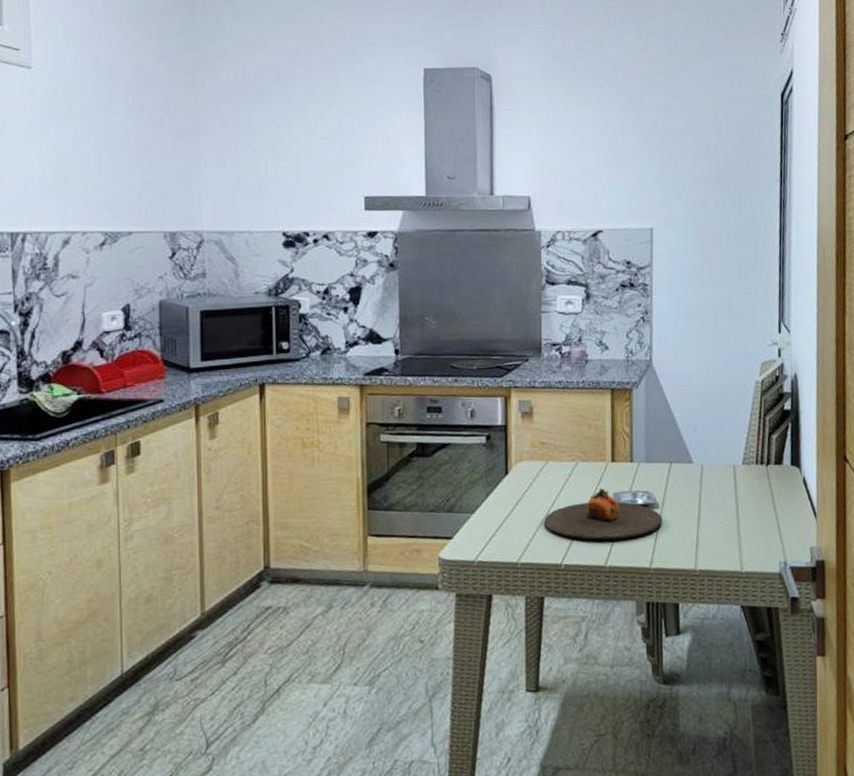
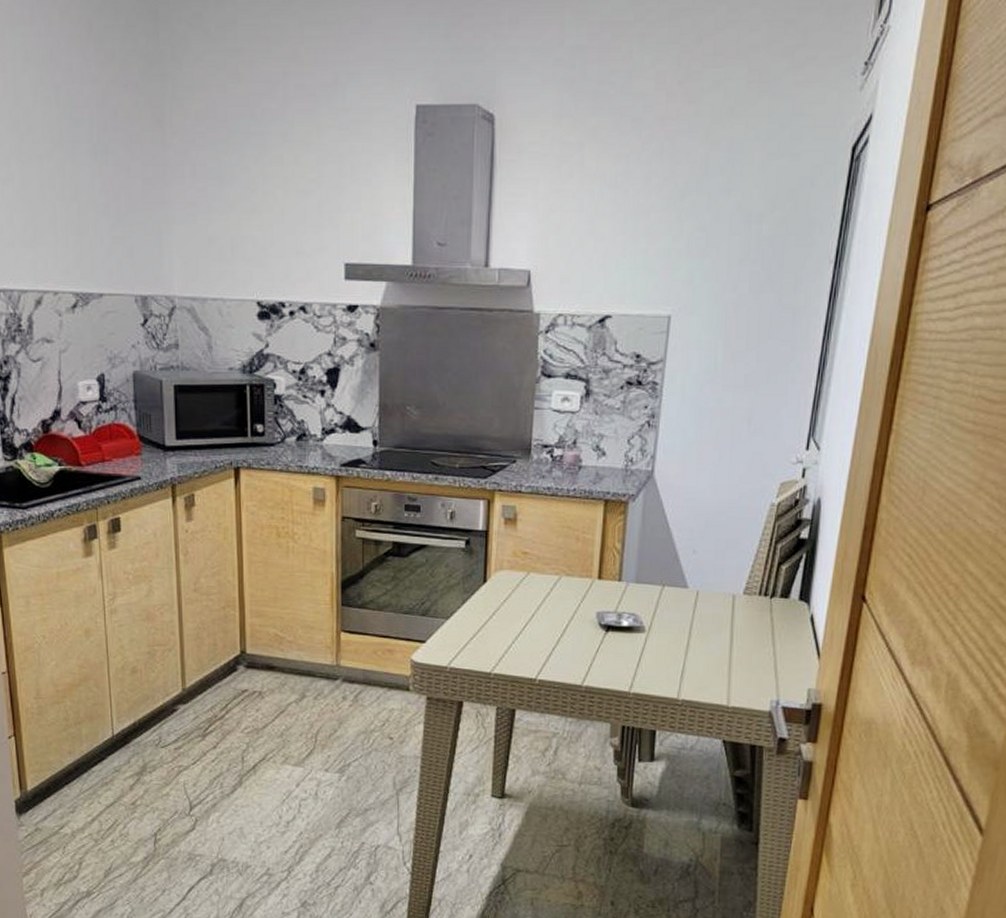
plate: present [544,489,663,540] -> none [521,606,648,660]

